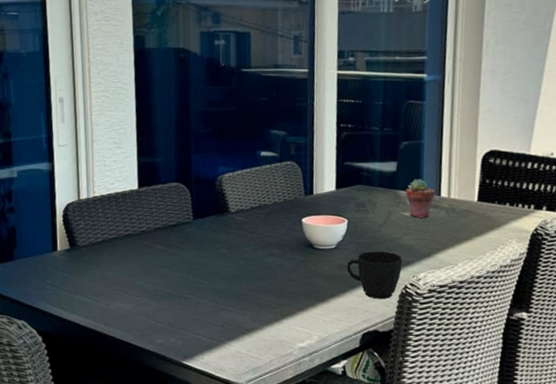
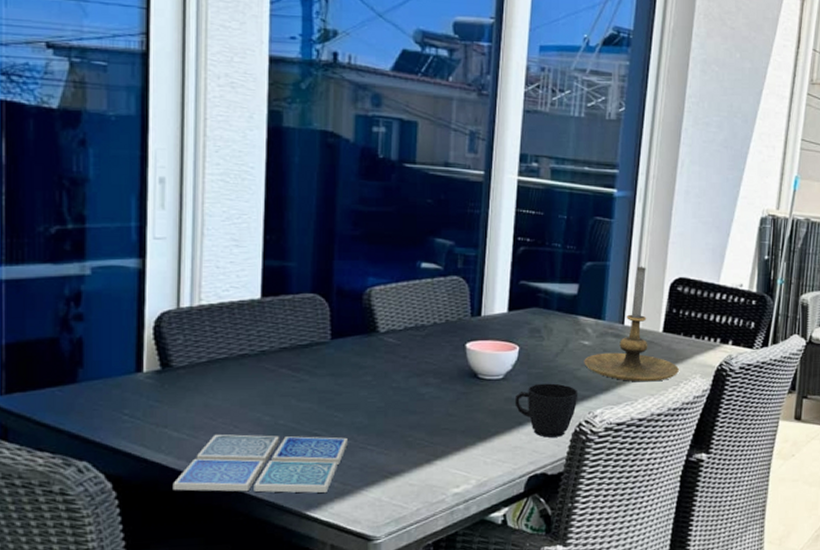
drink coaster: none [84,298,211,346] -> present [173,434,347,493]
candle holder: none [406,142,495,248] -> present [584,266,679,382]
potted succulent: present [406,178,435,218] -> none [586,304,618,348]

